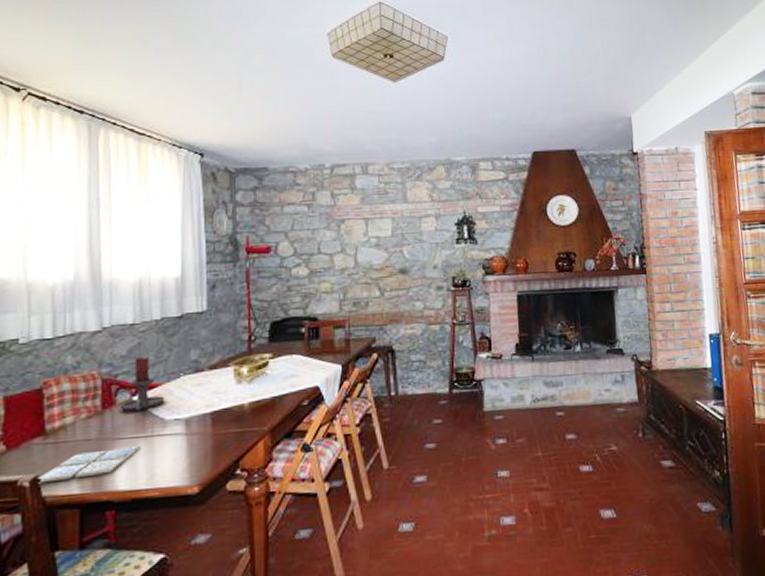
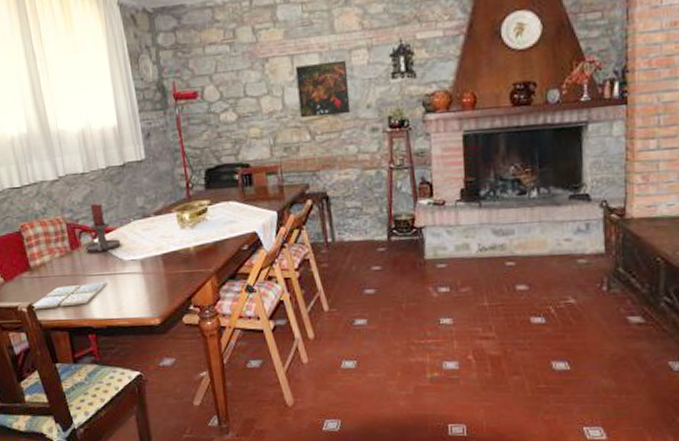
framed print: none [370,225,419,276] -> present [296,60,351,118]

